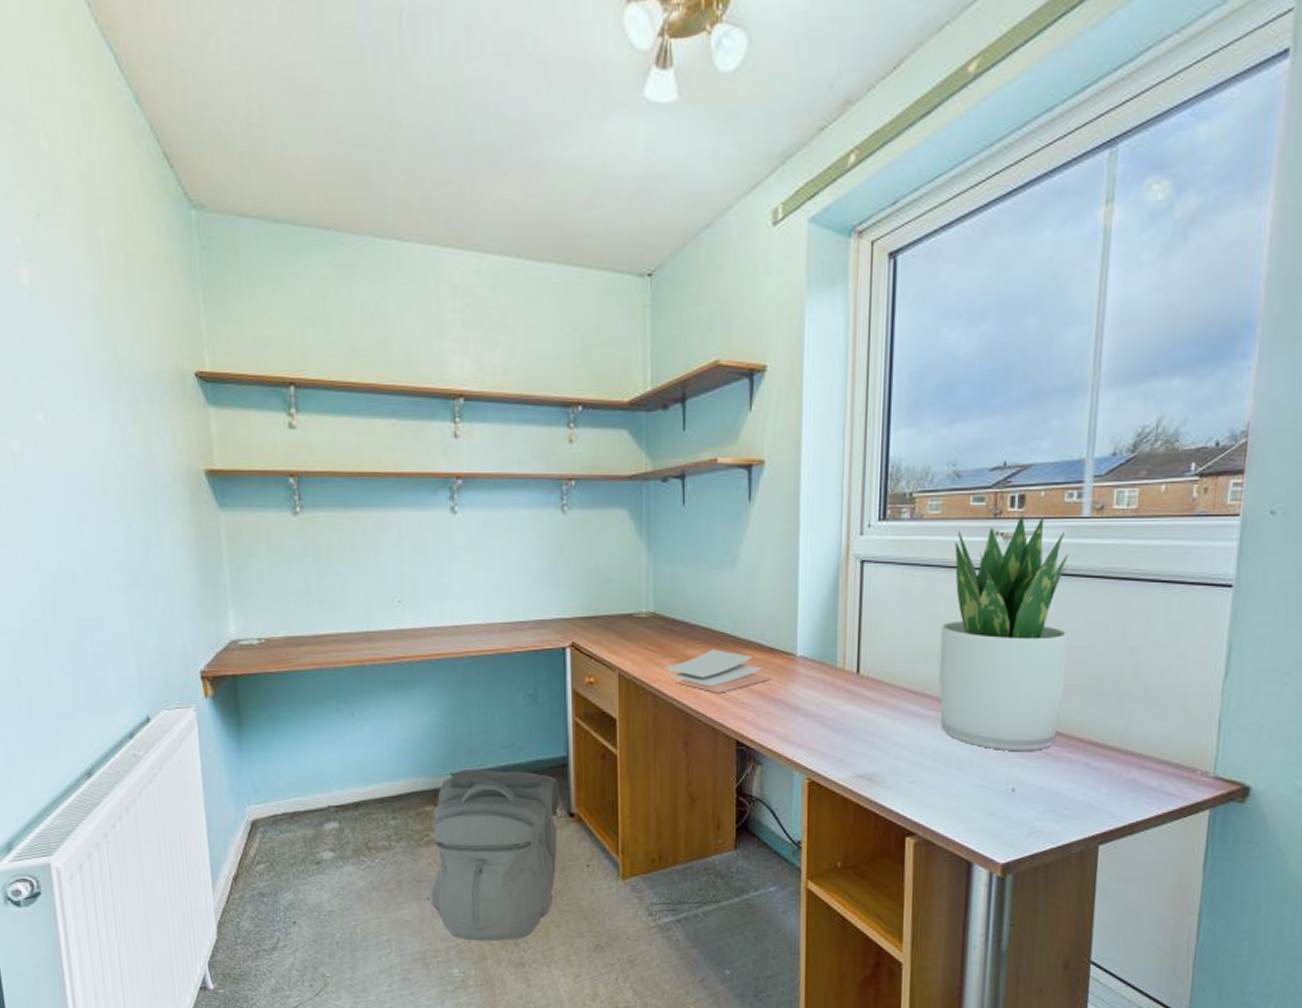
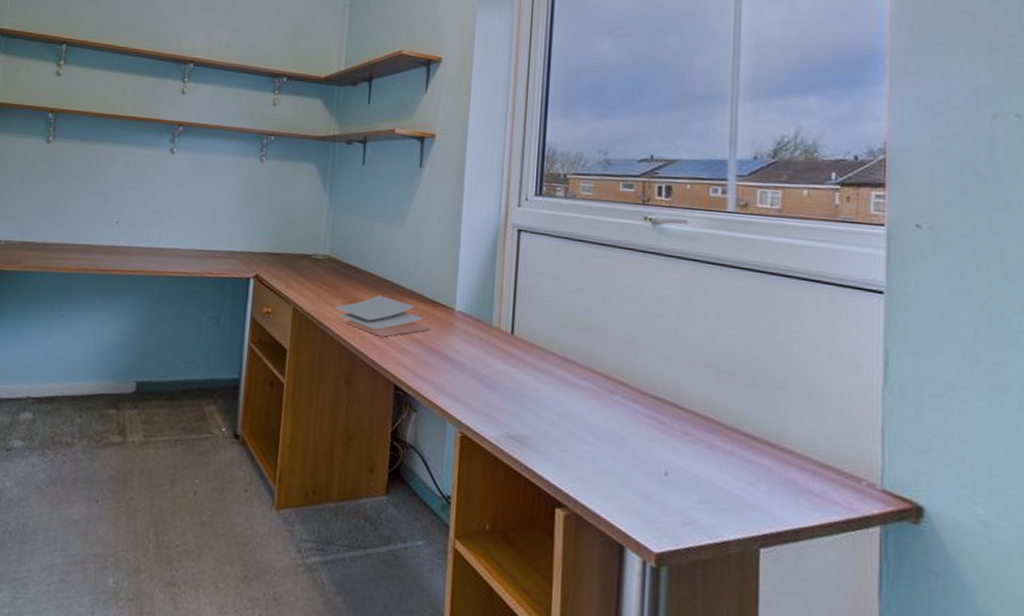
backpack: present [430,769,560,942] -> none [99,379,230,557]
planter: present [938,514,1069,752] -> none [590,203,718,436]

